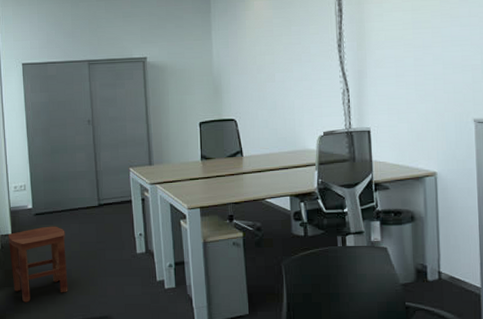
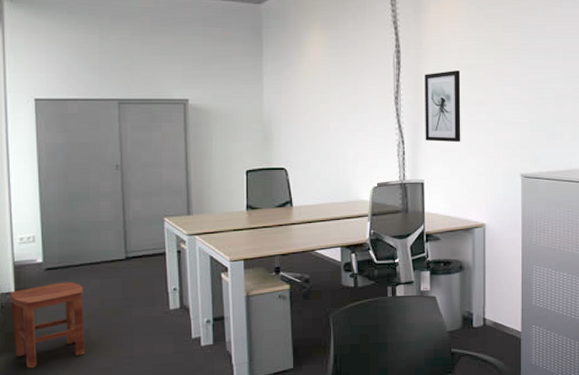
wall art: none [367,14,408,89] -> present [425,71,461,143]

